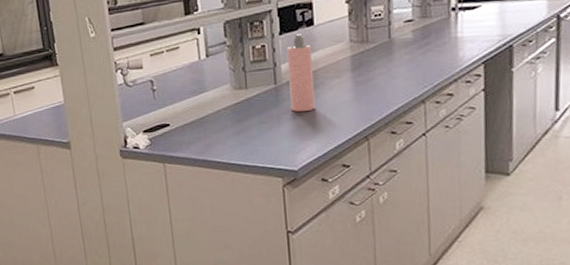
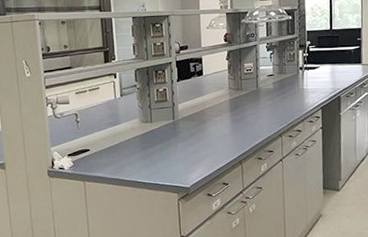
spray bottle: present [287,34,315,112] -> none [183,81,203,141]

